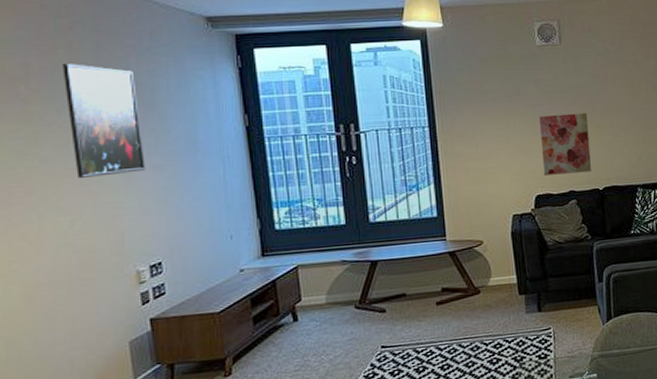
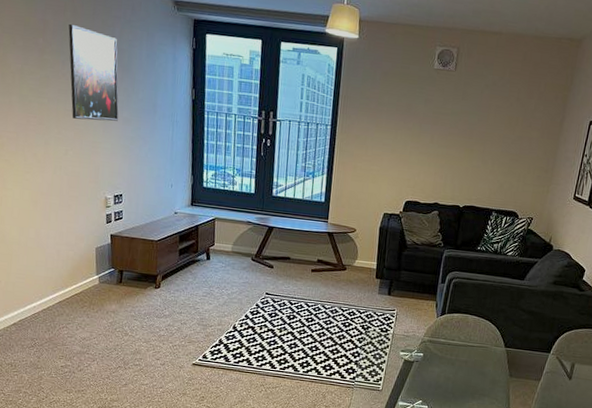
wall art: present [539,113,592,176] -> none [416,133,465,190]

